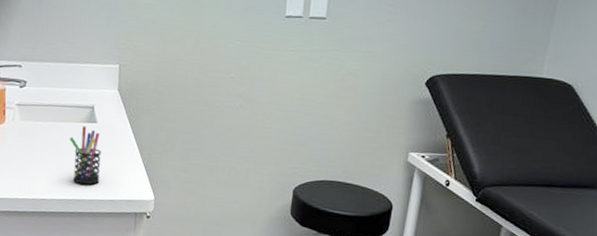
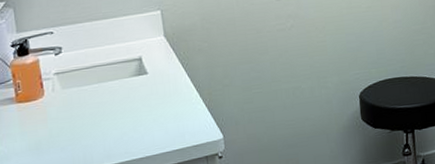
pen holder: present [70,126,101,185] -> none [121,80,162,141]

